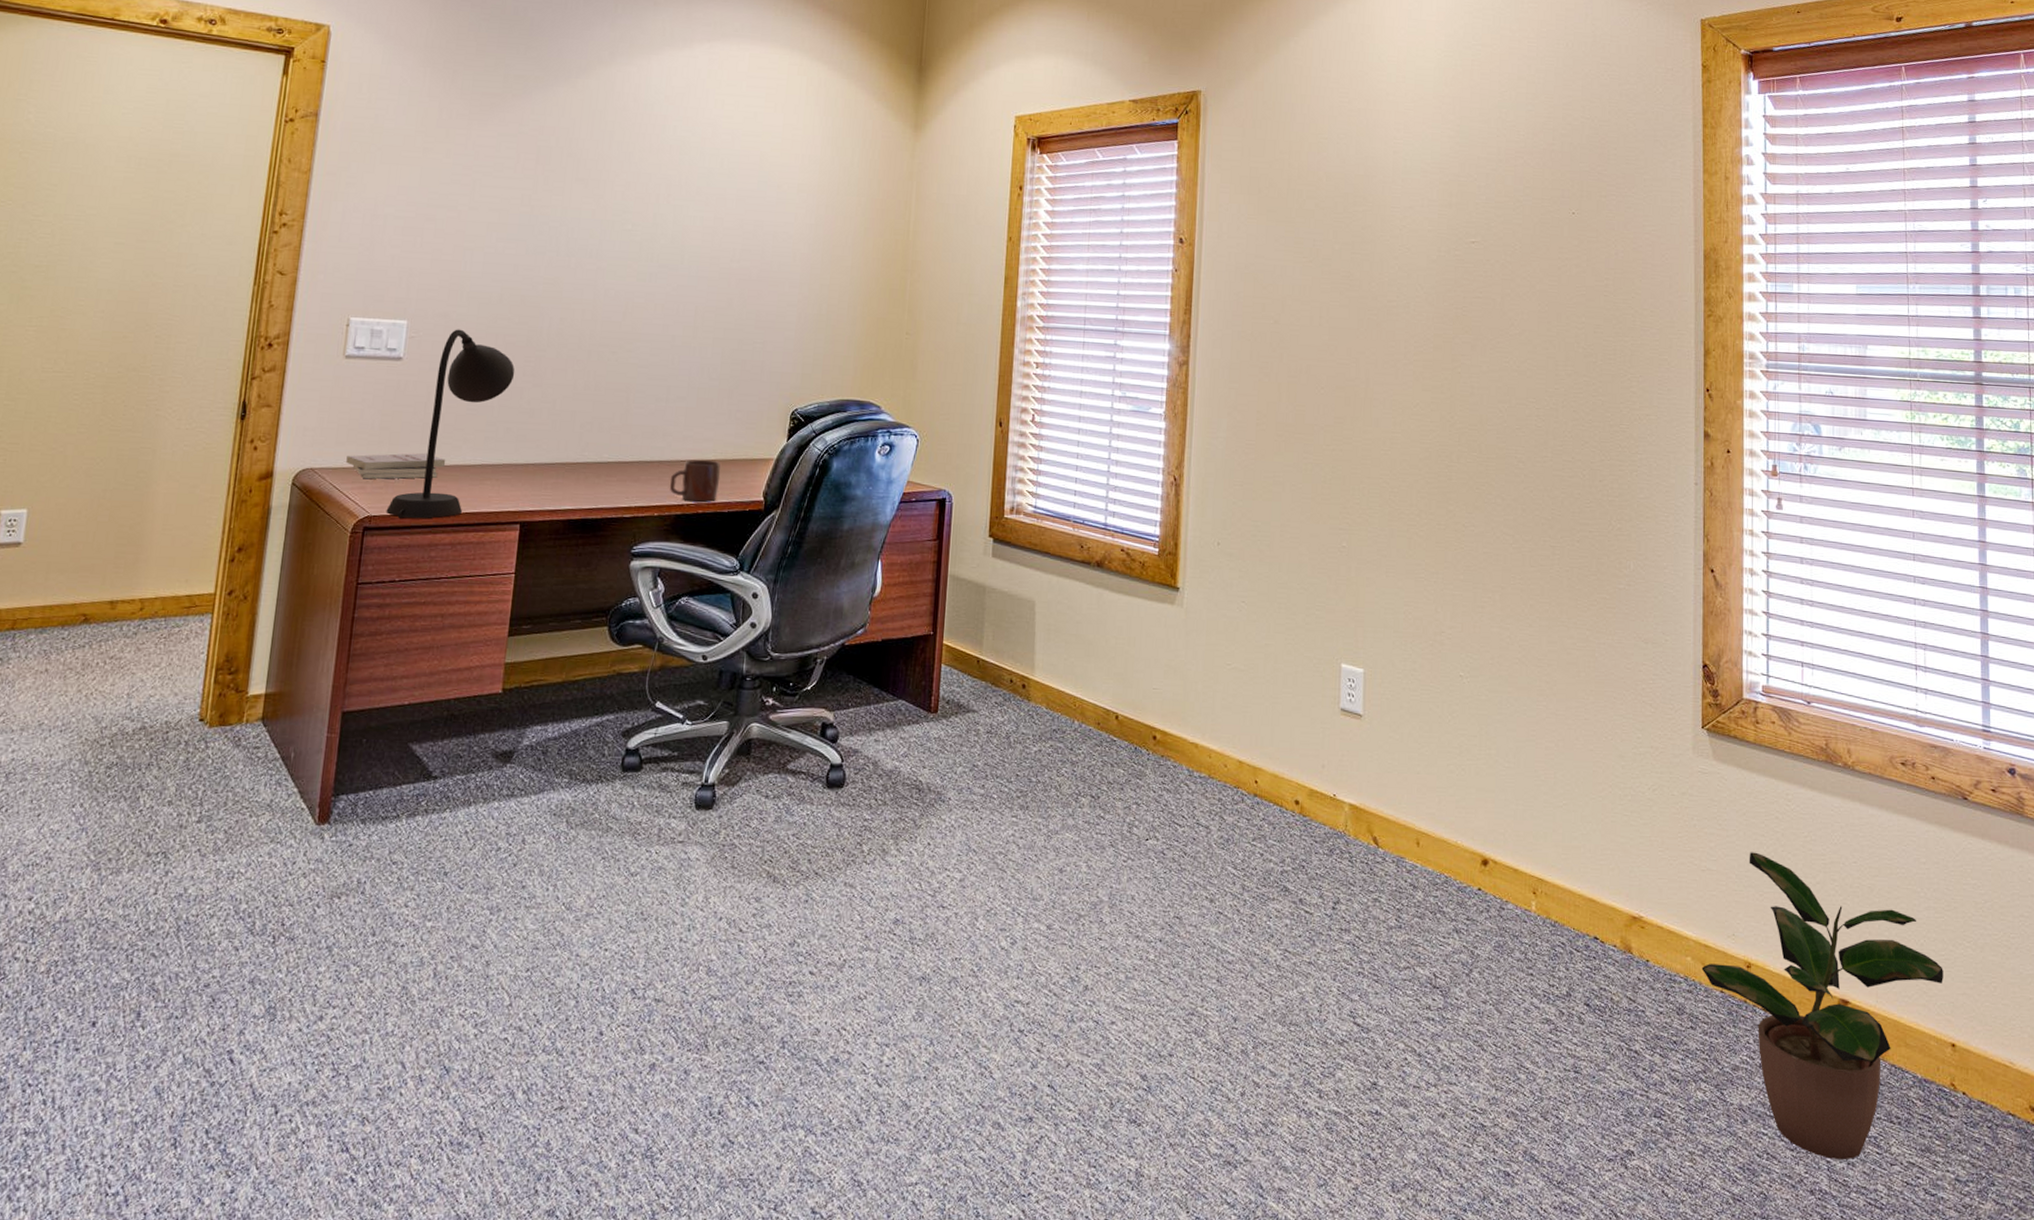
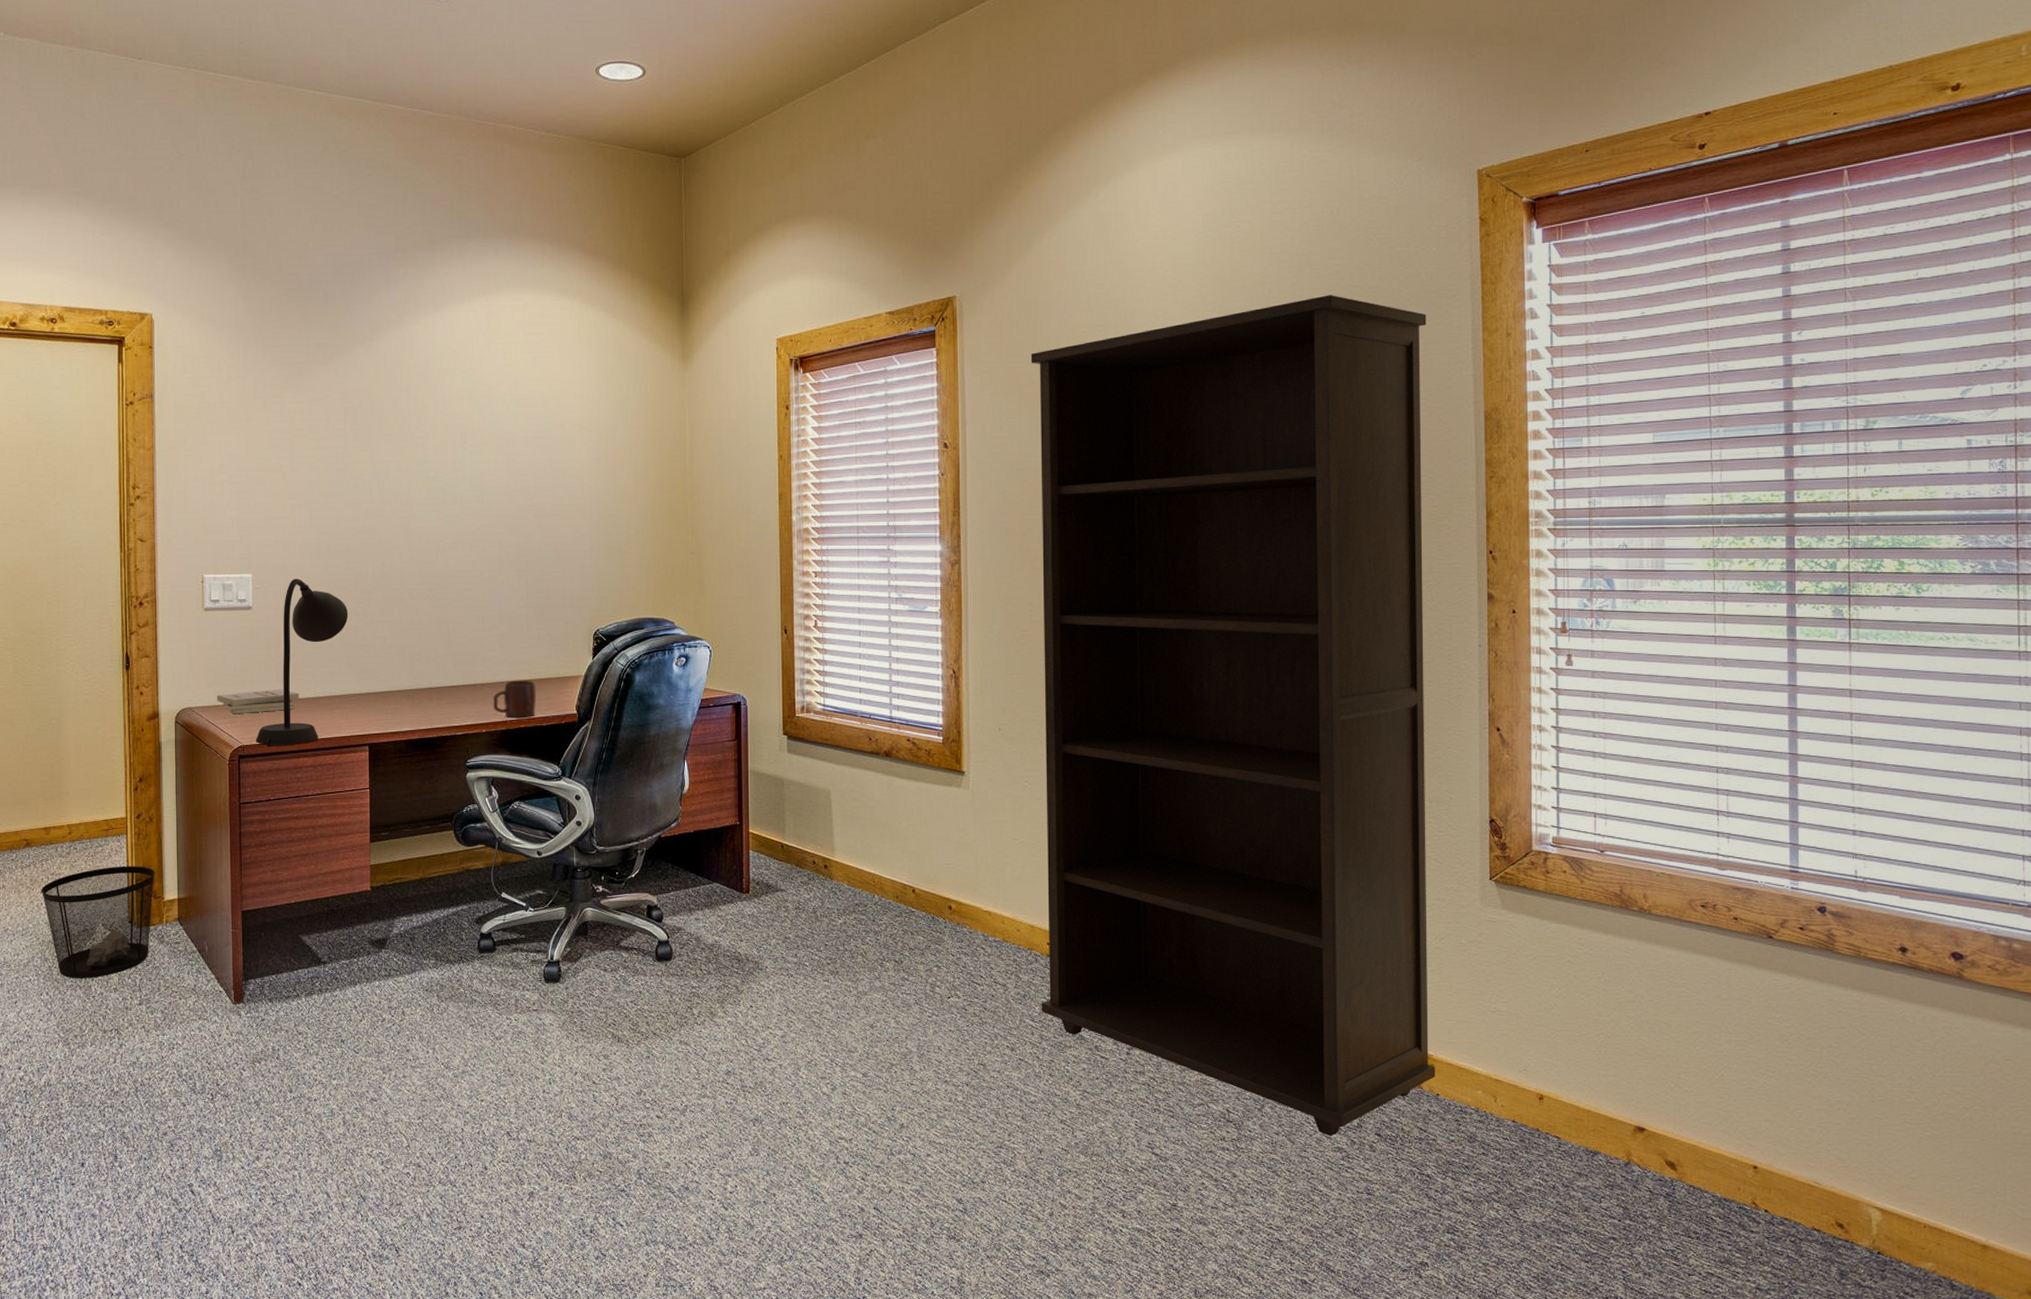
waste bin: none [93,651,242,788] -> present [41,866,155,978]
bookcase: none [1244,124,1652,1007] -> present [1030,295,1436,1137]
potted plant: present [1701,852,1943,1160] -> none [1493,993,1745,1271]

